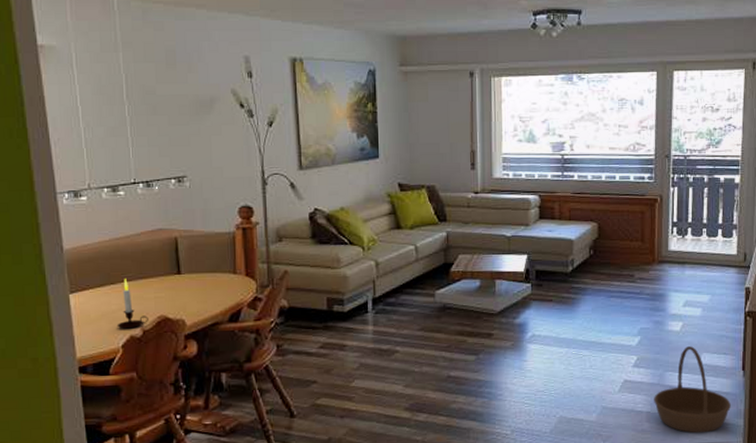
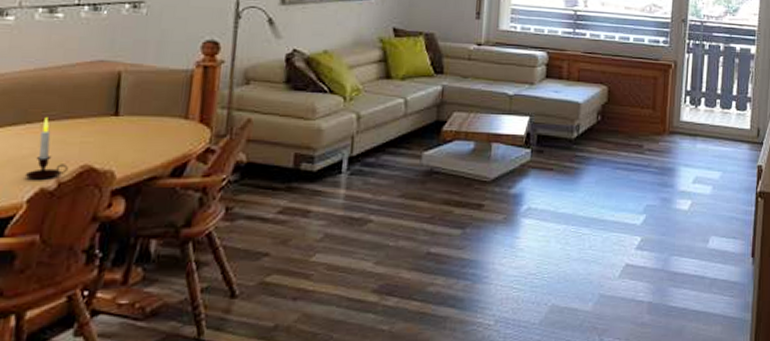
basket: present [654,346,731,433] -> none [657,228,738,329]

